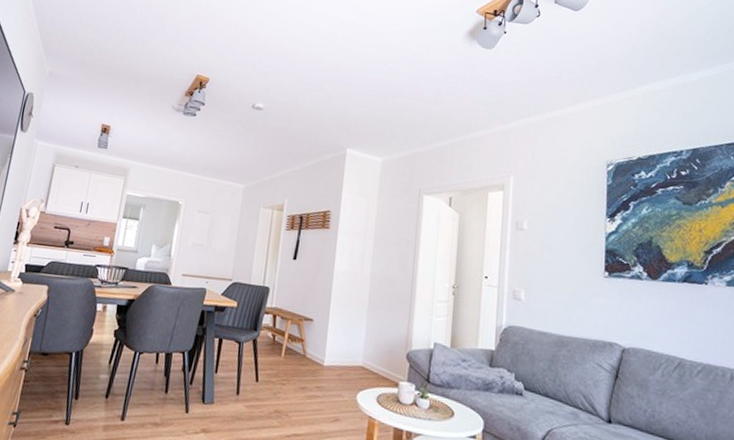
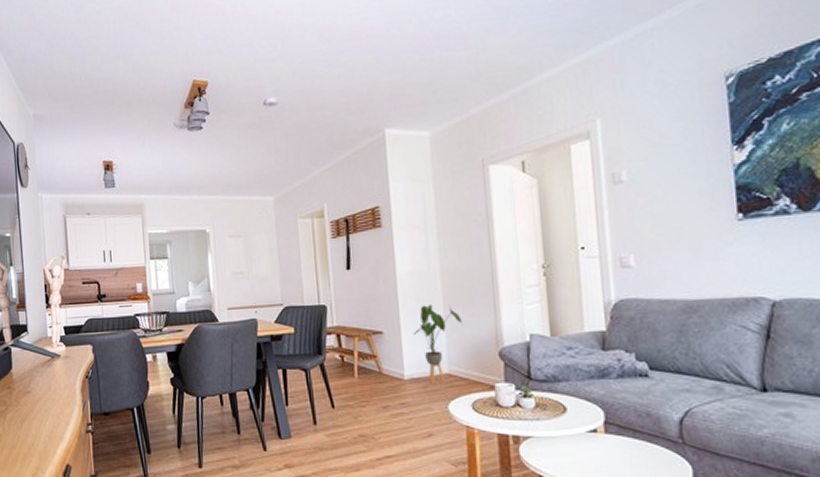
house plant: none [339,302,381,375] -> present [414,304,462,385]

